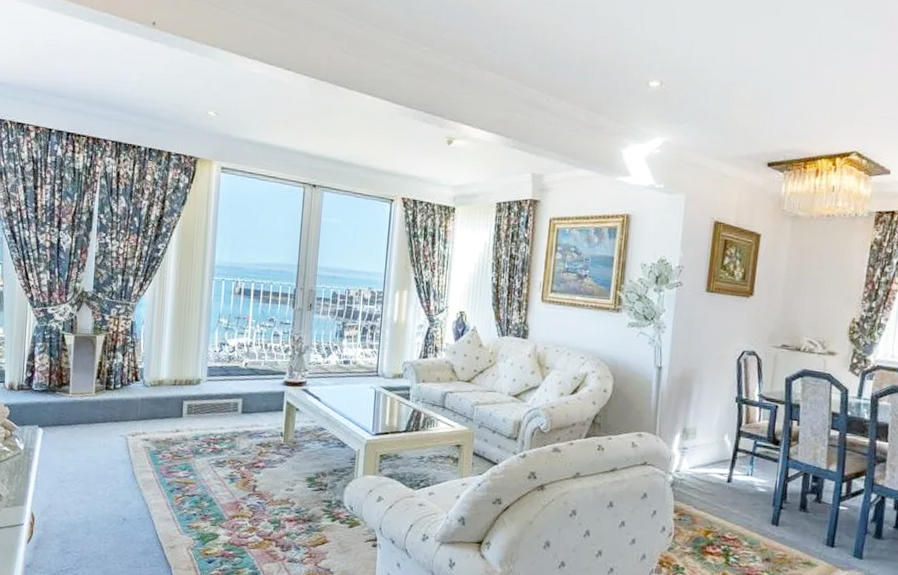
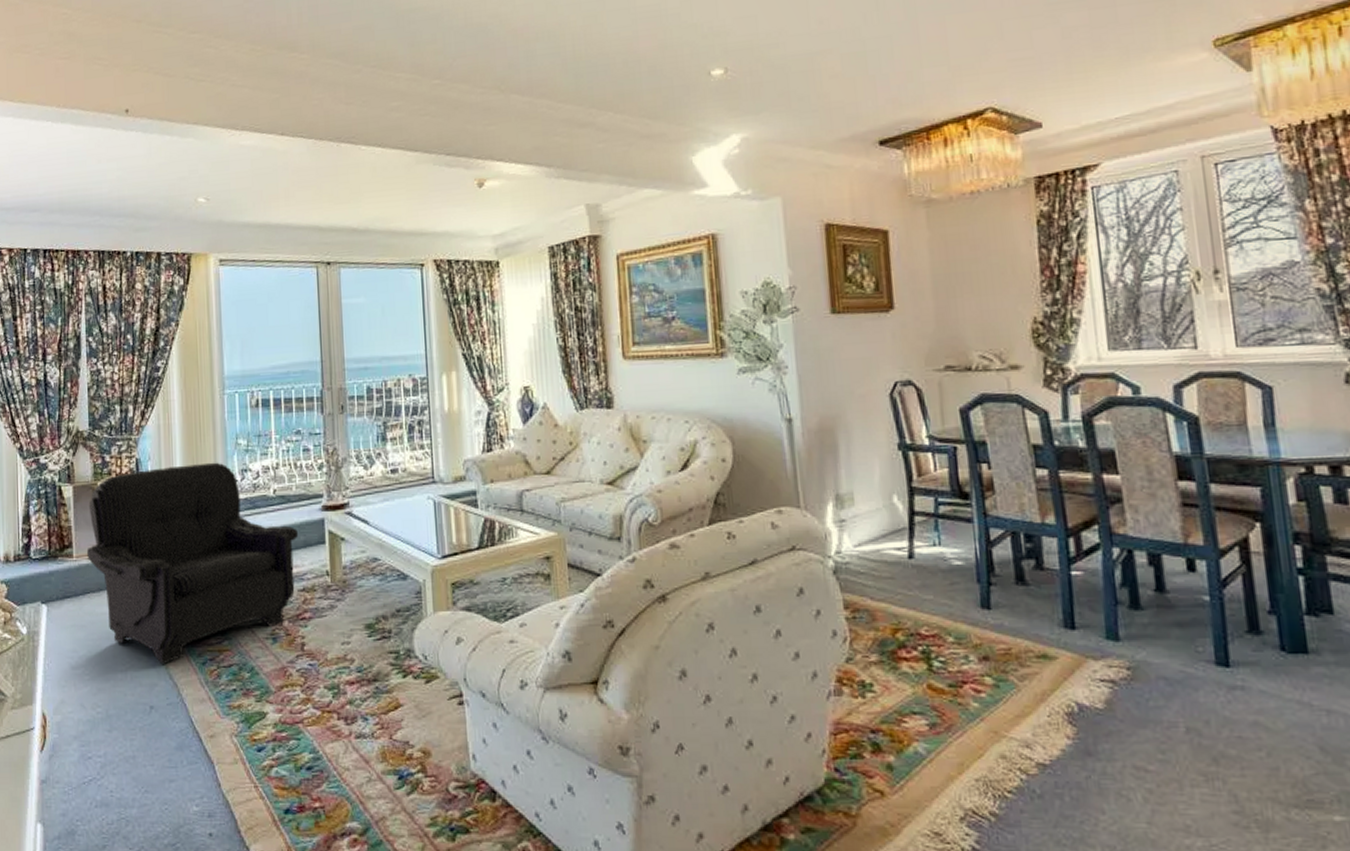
armchair: none [81,331,261,488] -> present [86,462,298,665]

